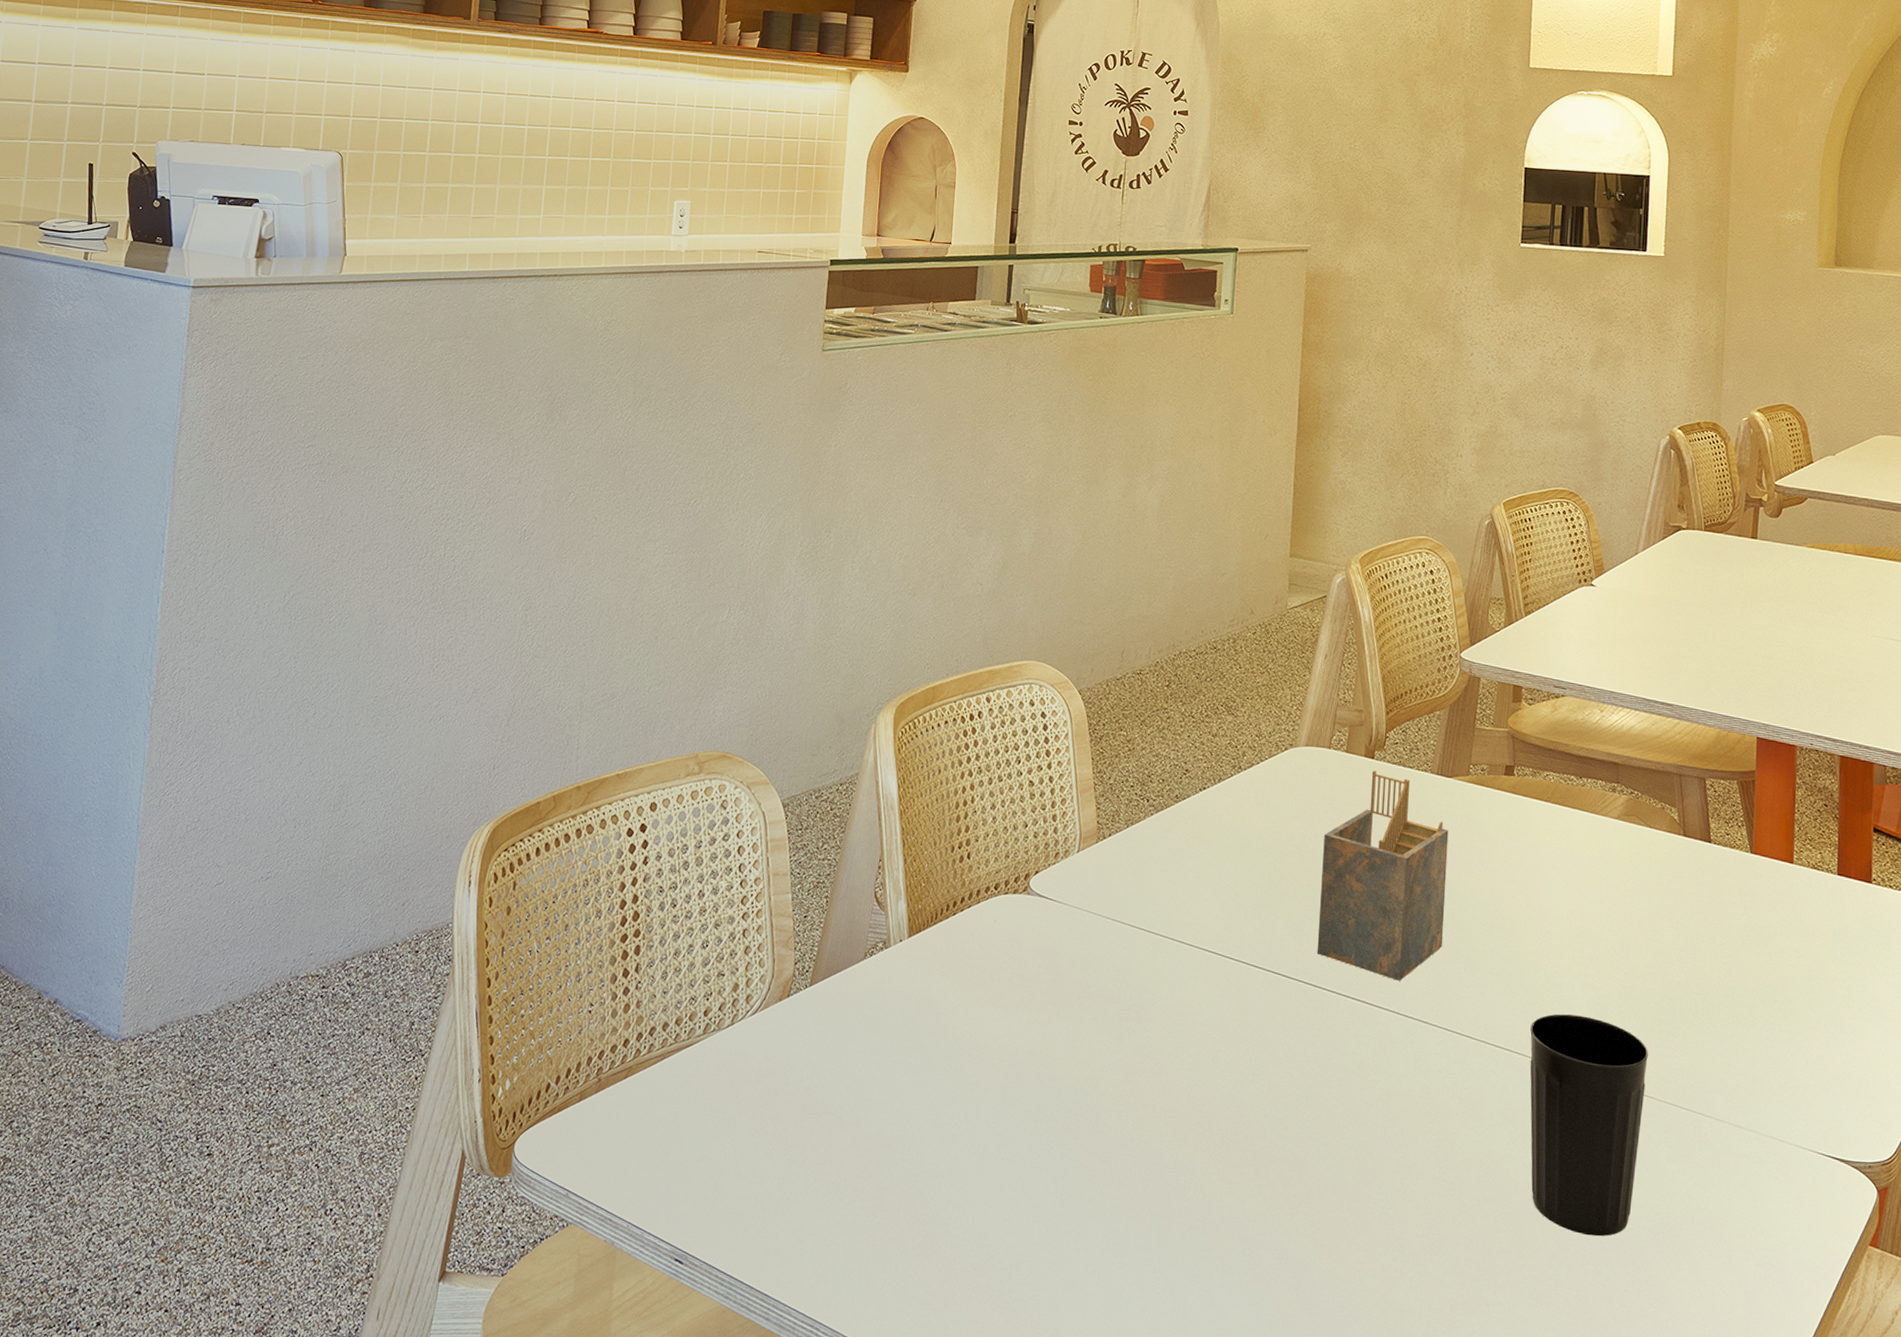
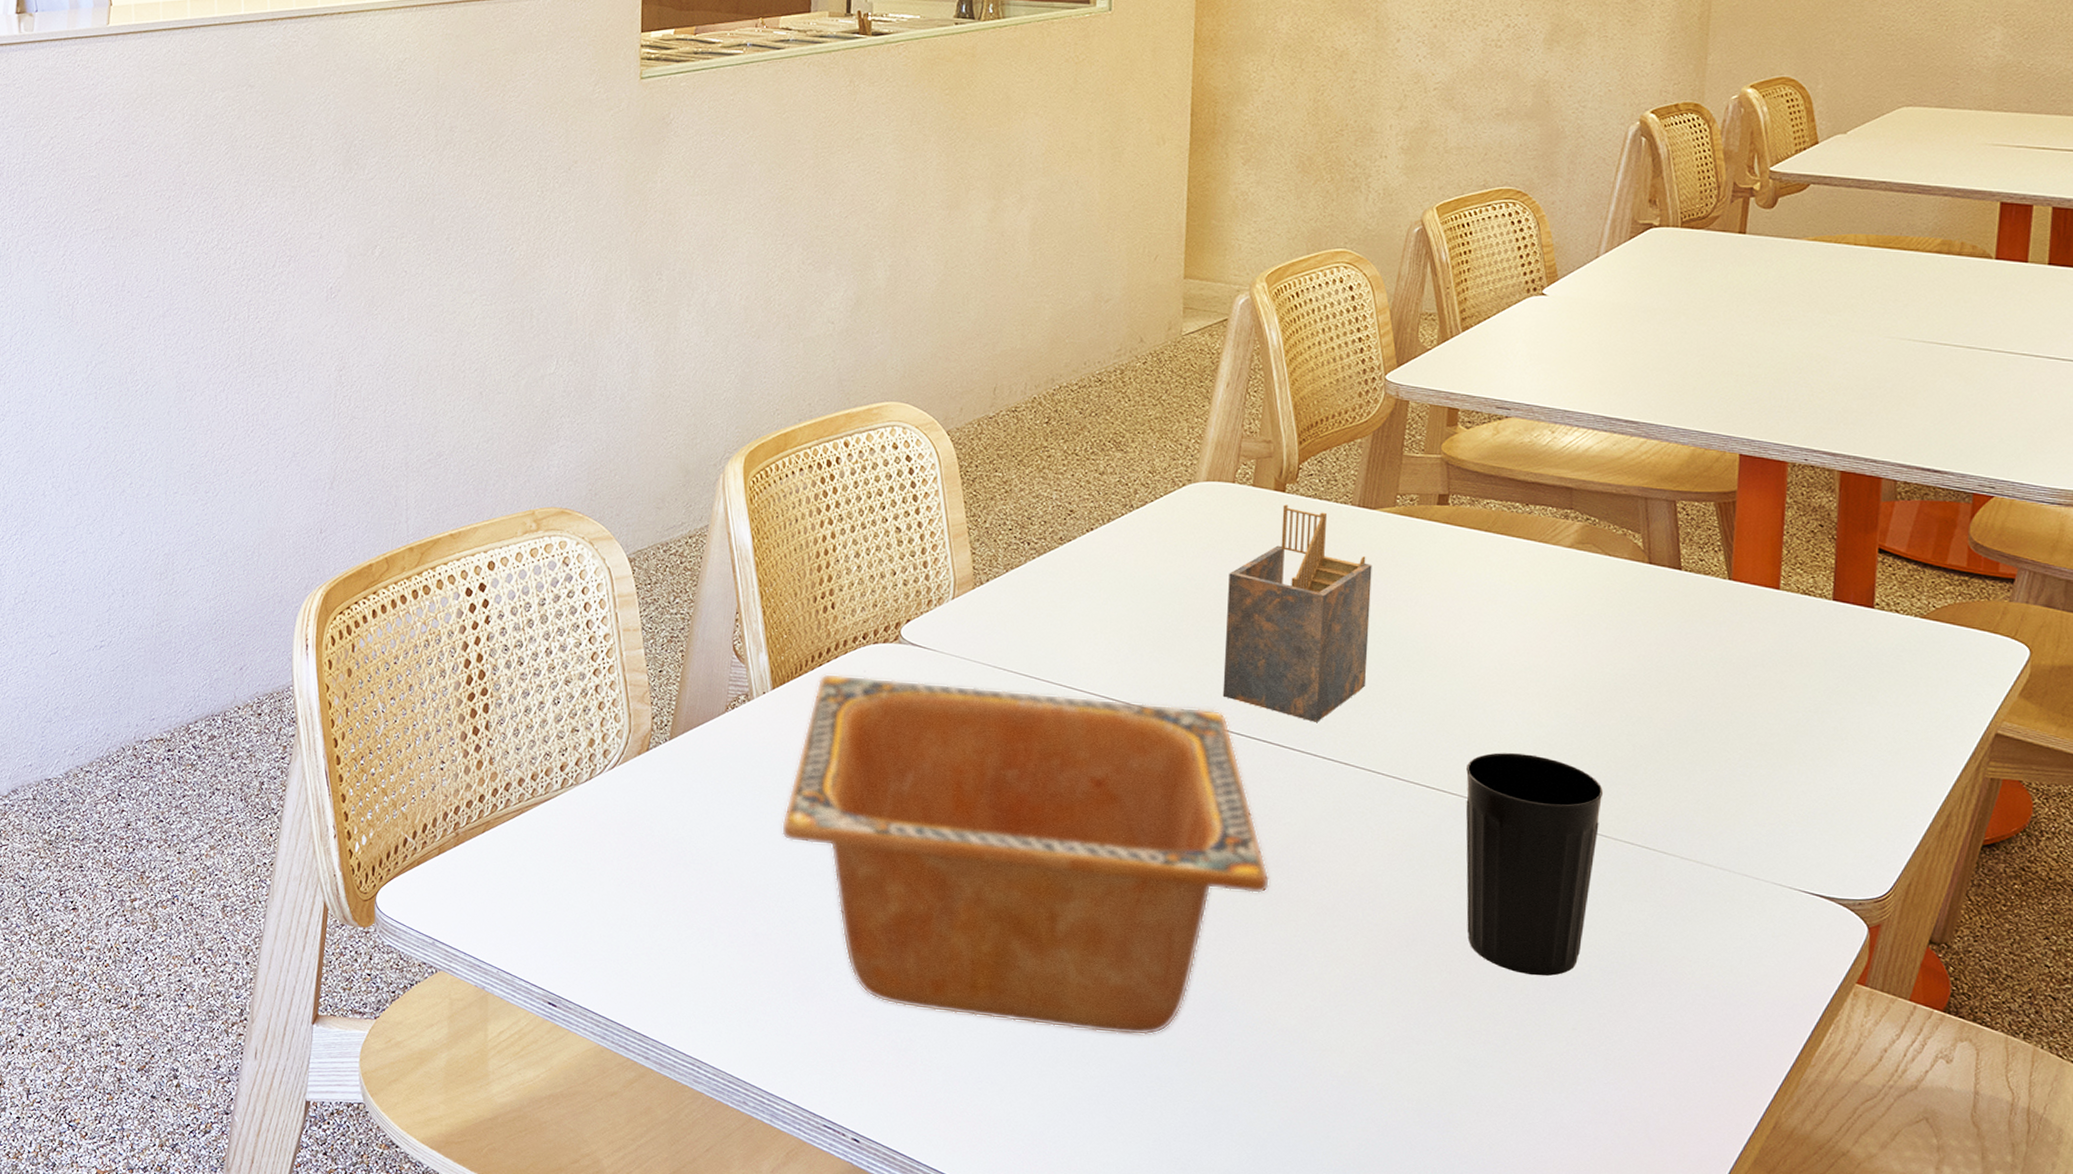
serving bowl: none [909,922,1357,1296] -> present [781,673,1271,1036]

